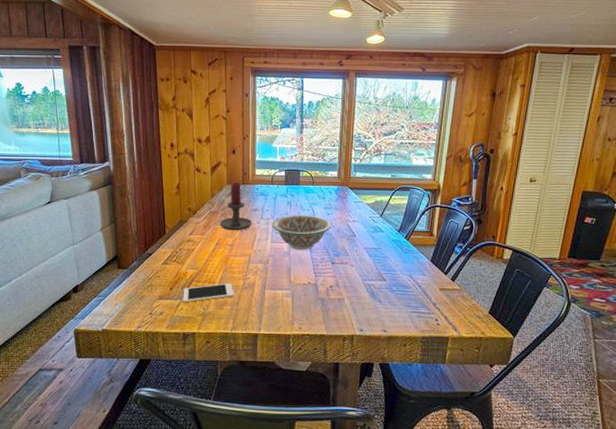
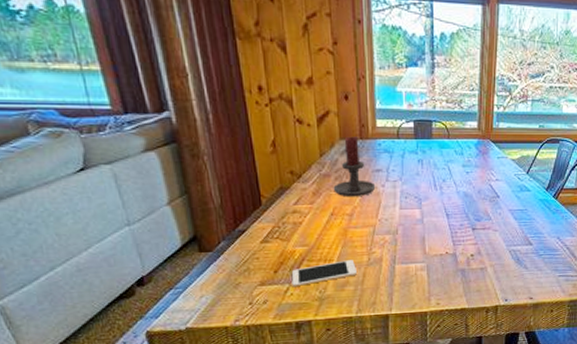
decorative bowl: present [272,215,332,250] -> none [400,174,472,216]

